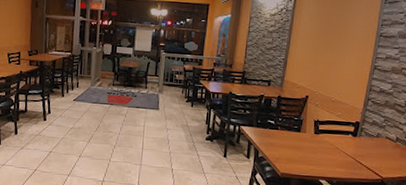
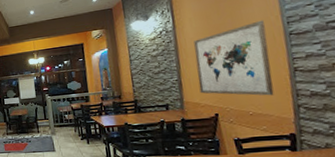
wall art: none [299,18,366,87] -> present [194,20,274,96]

